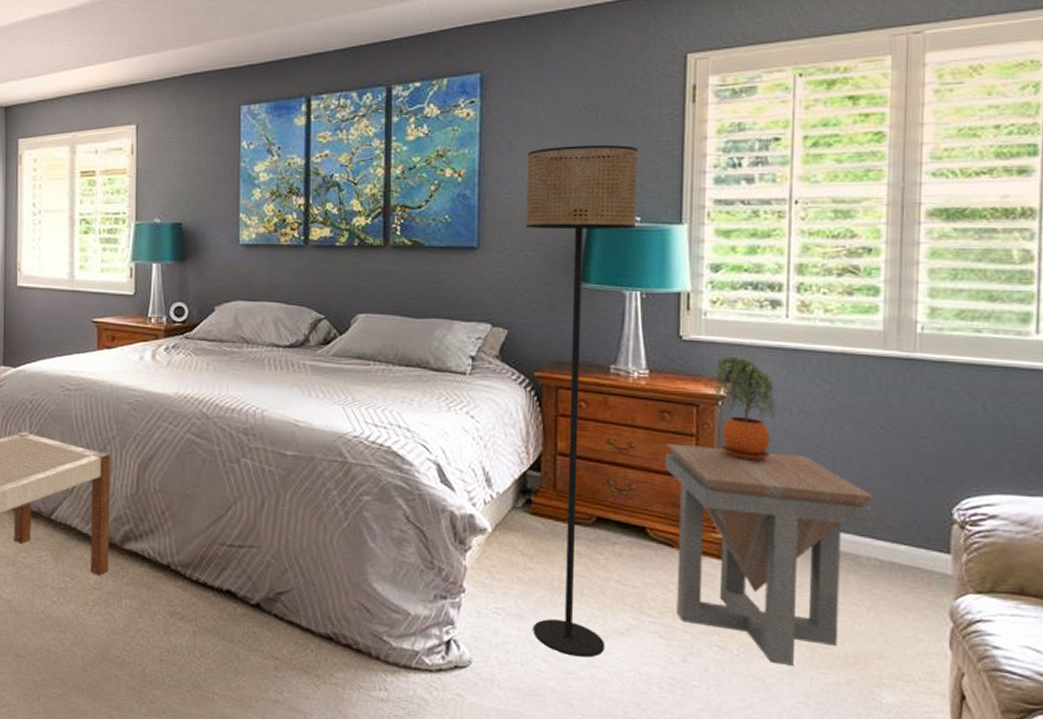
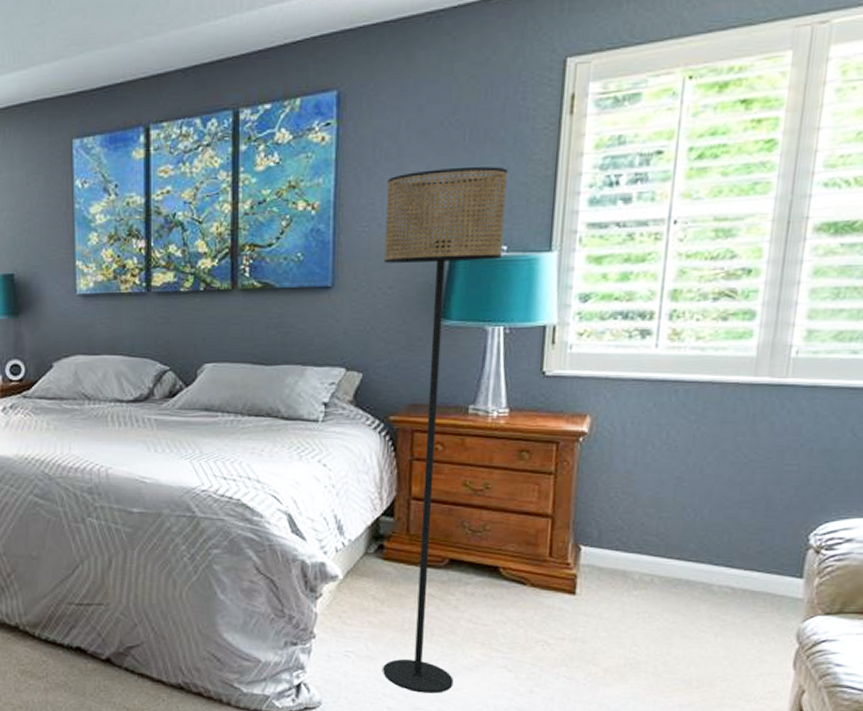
side table: present [664,443,875,665] -> none [520,483,733,691]
potted plant: present [712,356,776,461] -> none [573,390,639,496]

